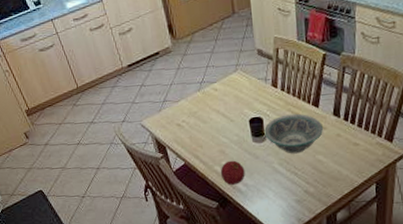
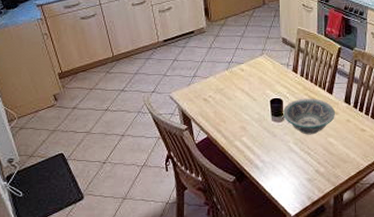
fruit: present [220,160,245,185] -> none [240,137,263,160]

